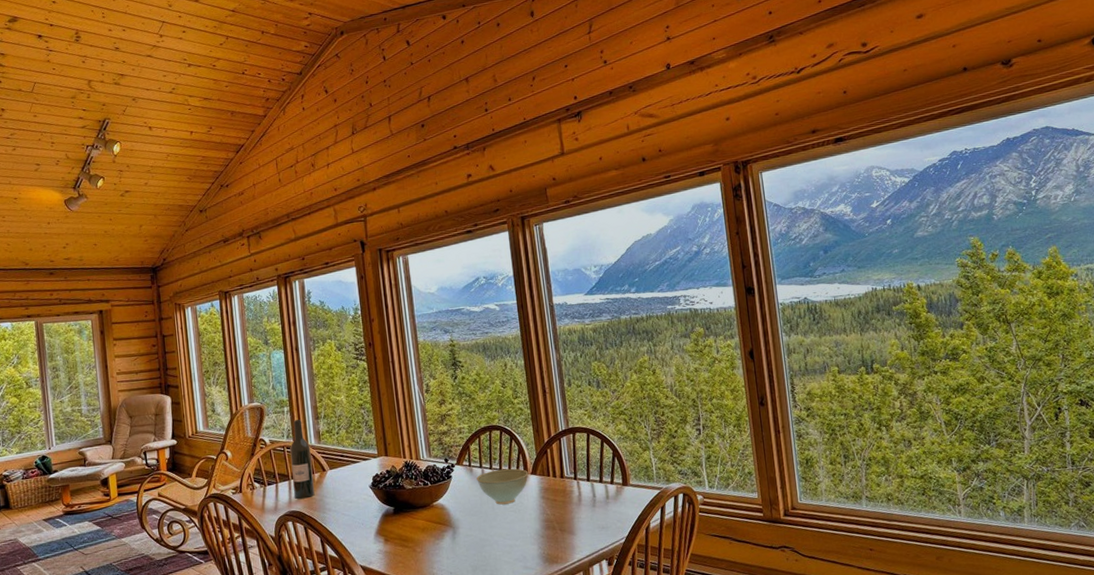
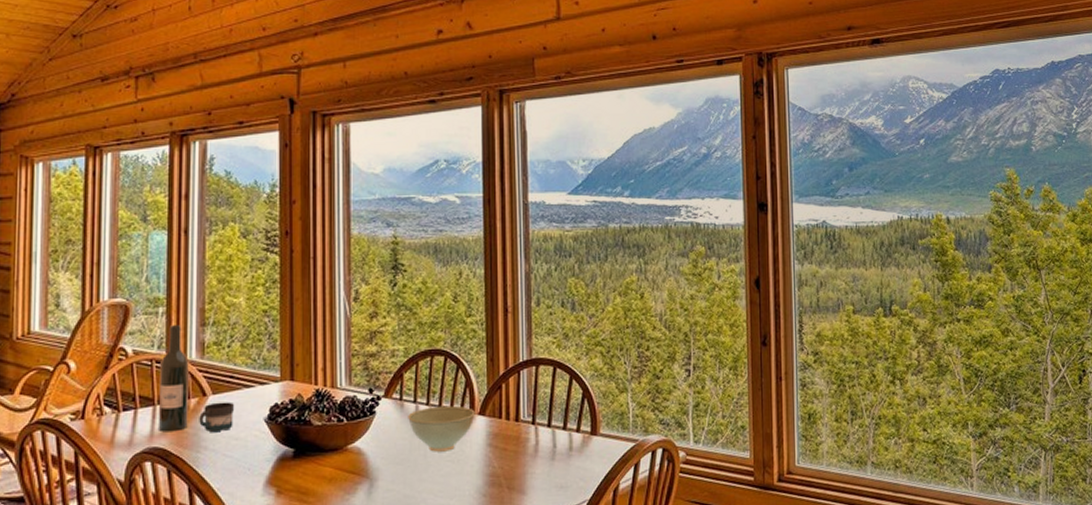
mug: none [322,474,348,498] -> present [199,402,234,433]

